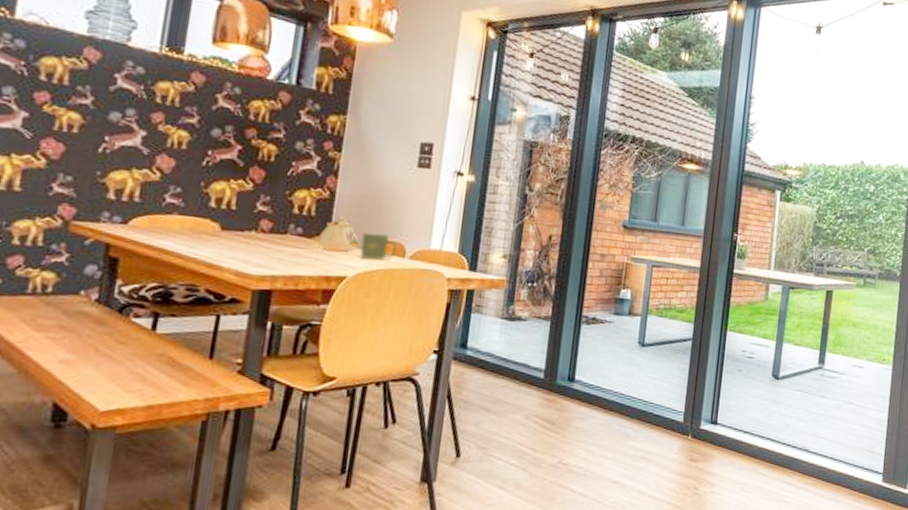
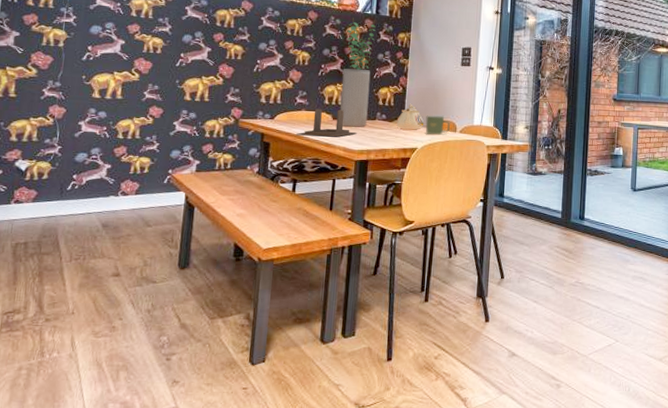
napkin holder: none [161,212,257,256] -> present [296,108,357,137]
vase: none [232,87,295,244] -> present [339,18,376,128]

